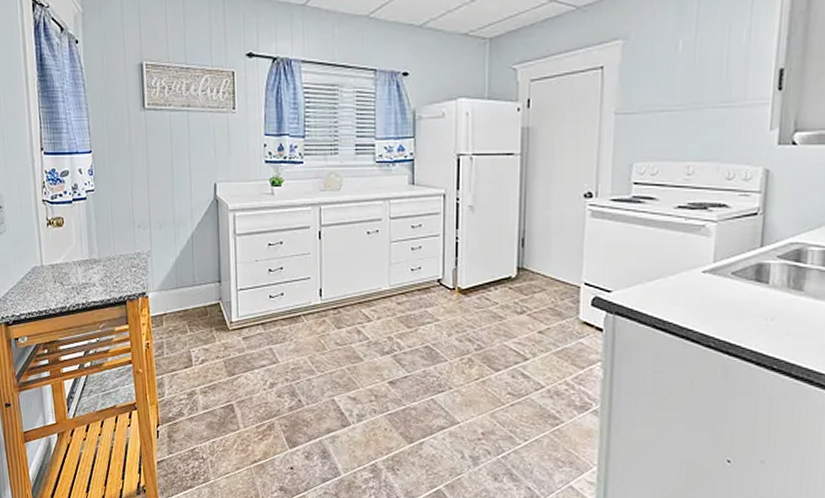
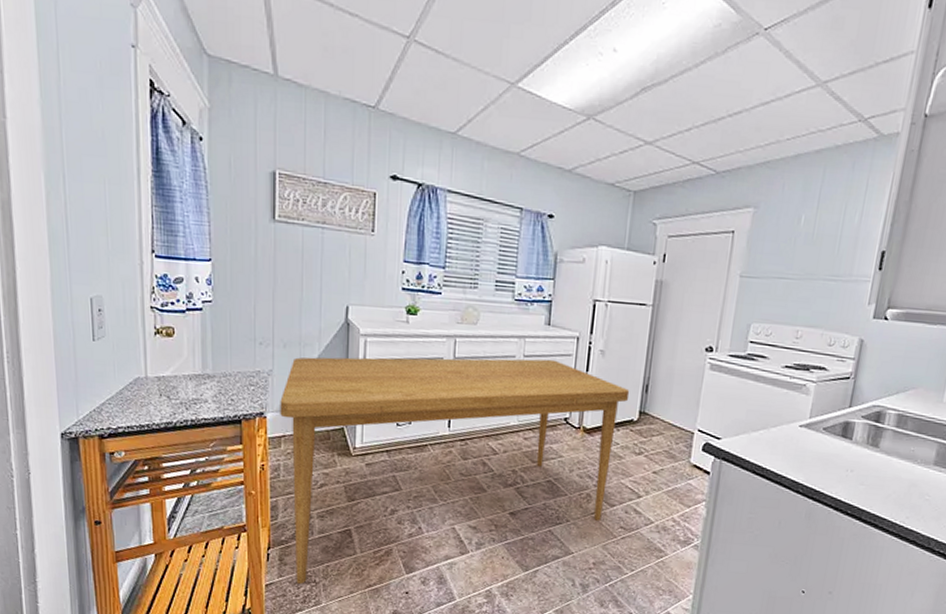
dining table: none [159,219,505,462] -> present [280,357,630,585]

